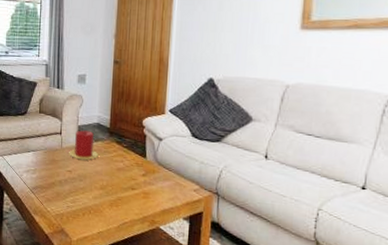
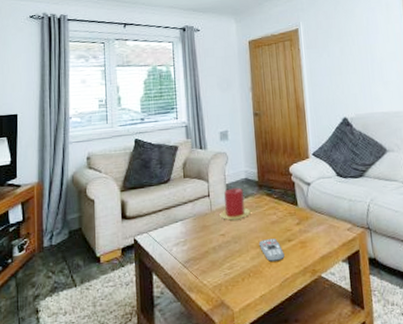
remote control: none [102,183,126,205] -> present [258,238,285,262]

